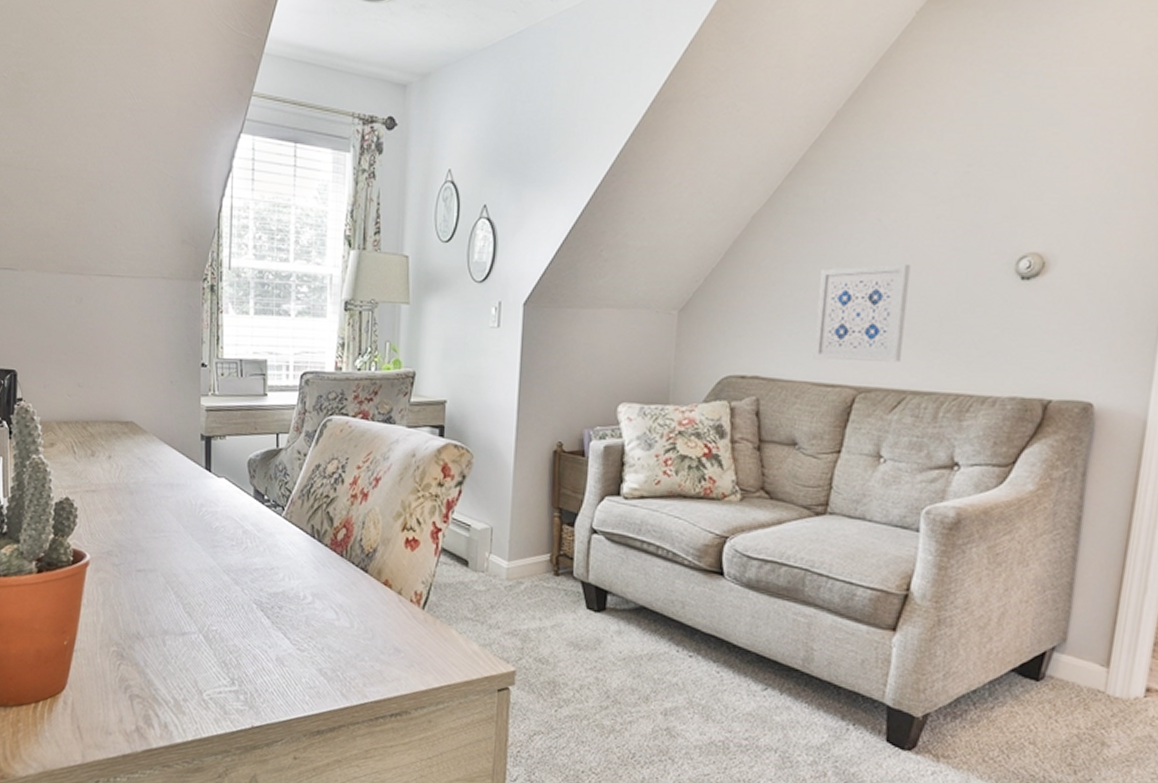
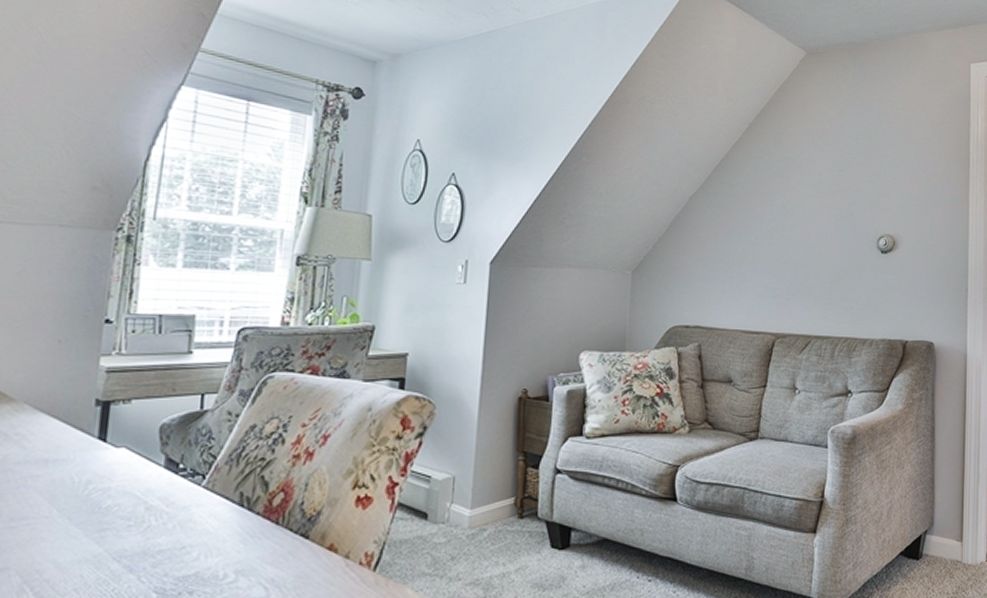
wall art: present [813,263,911,362] -> none [741,238,808,314]

